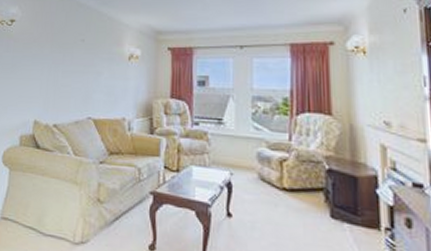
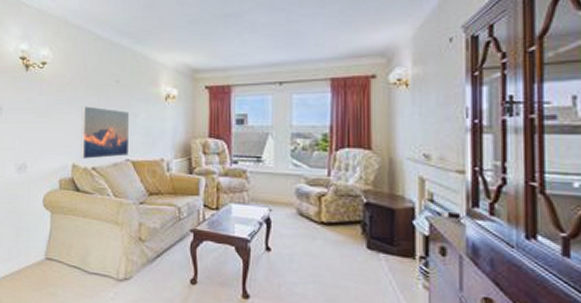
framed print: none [43,63,94,116] -> present [81,106,130,159]

